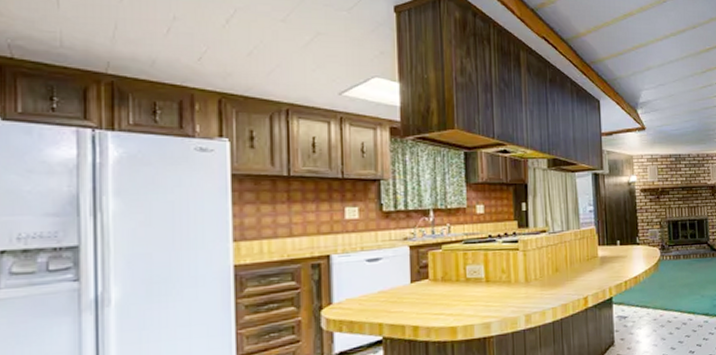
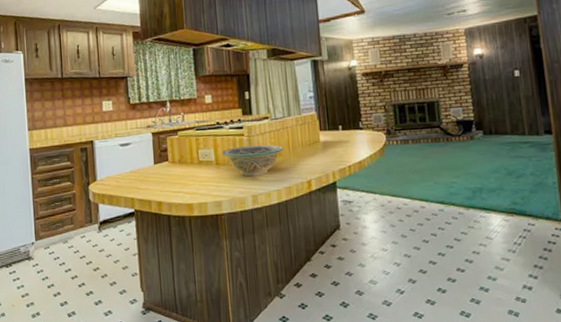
bowl: none [492,260,561,295] -> present [221,144,284,177]

